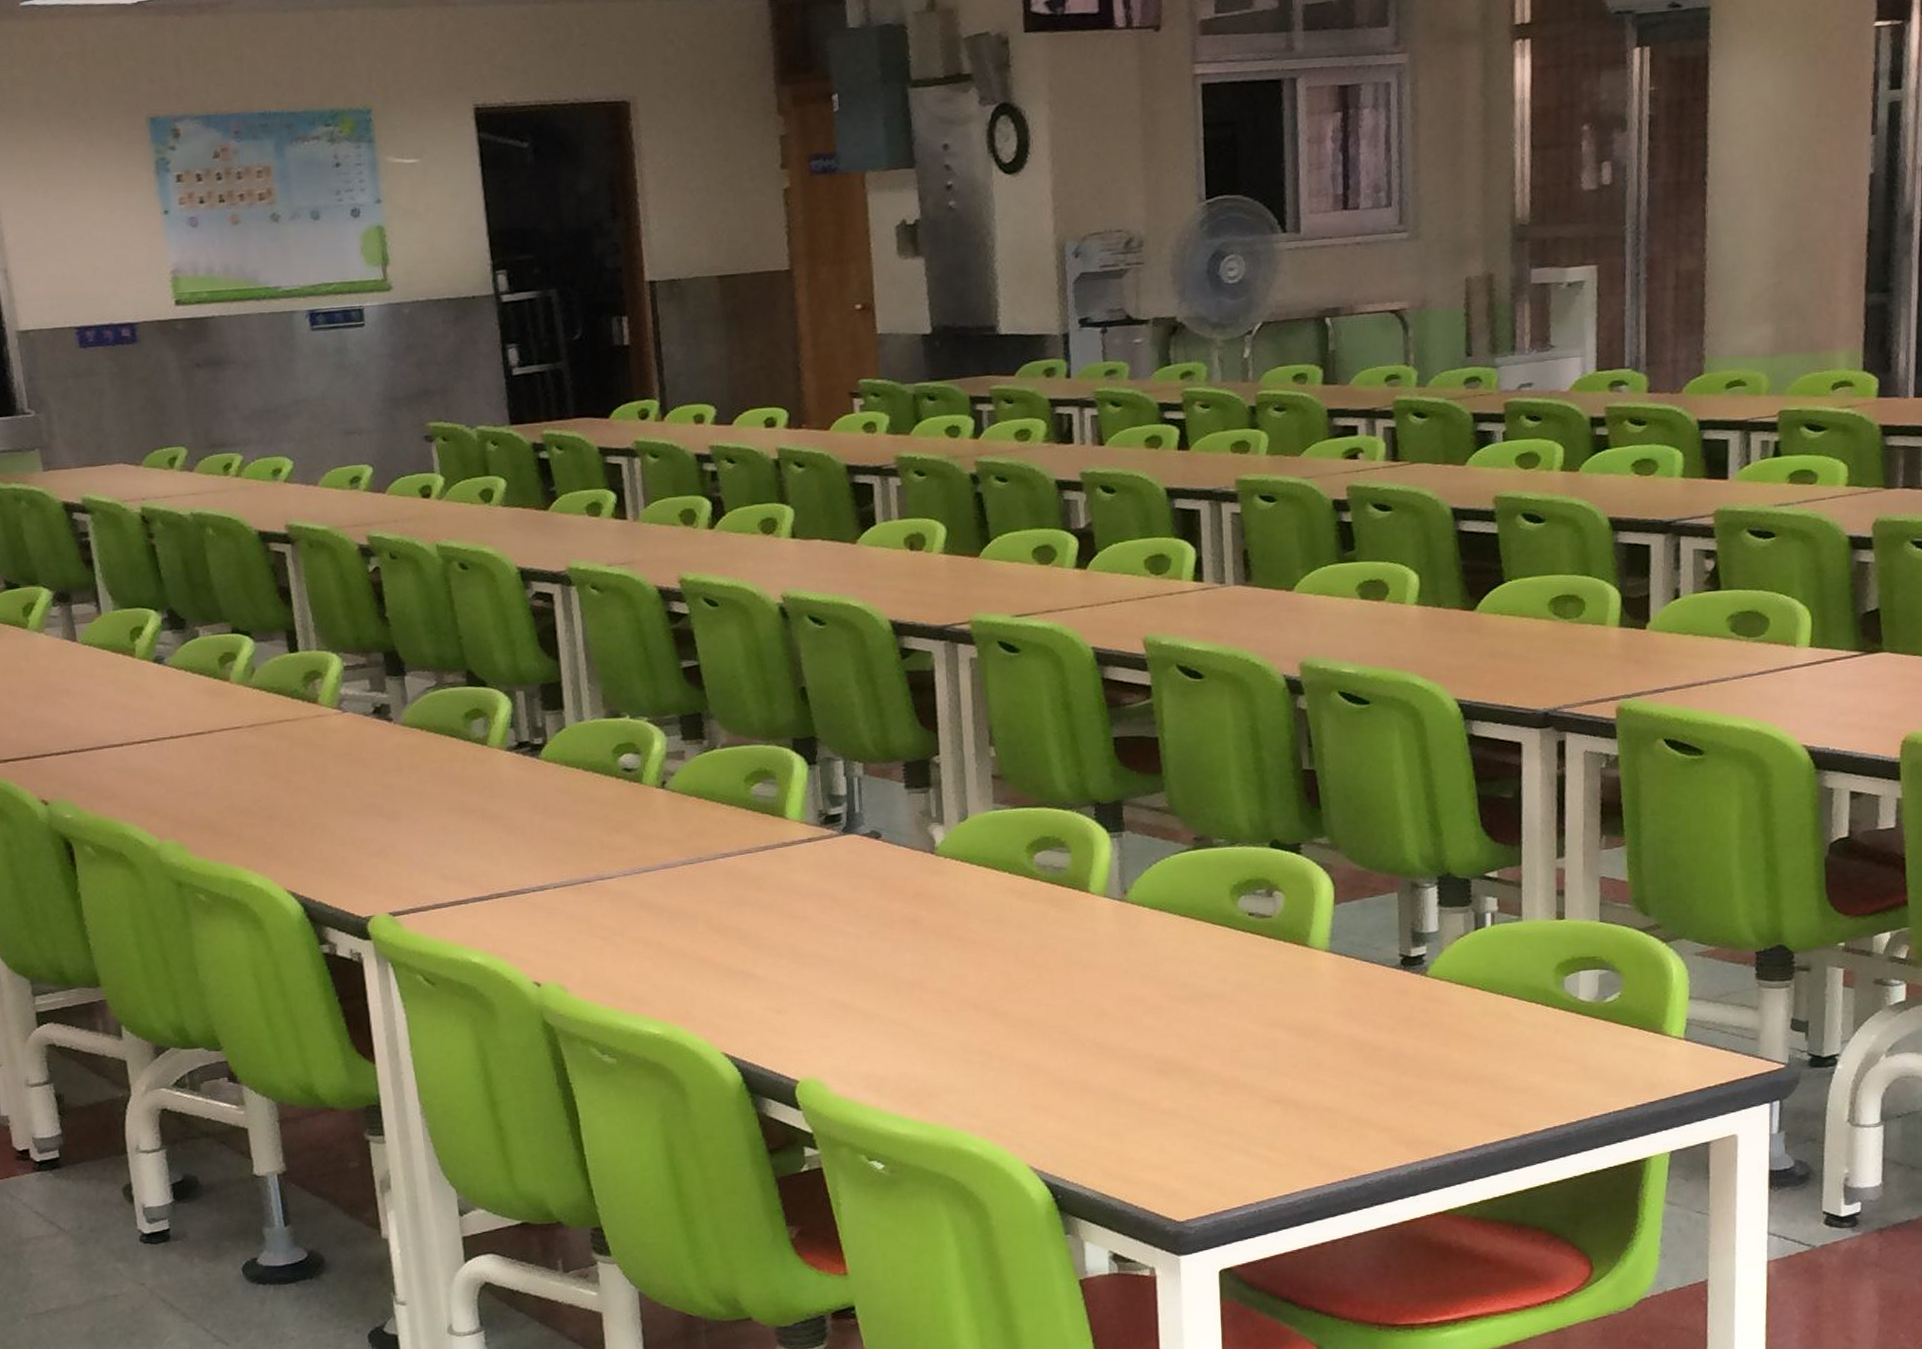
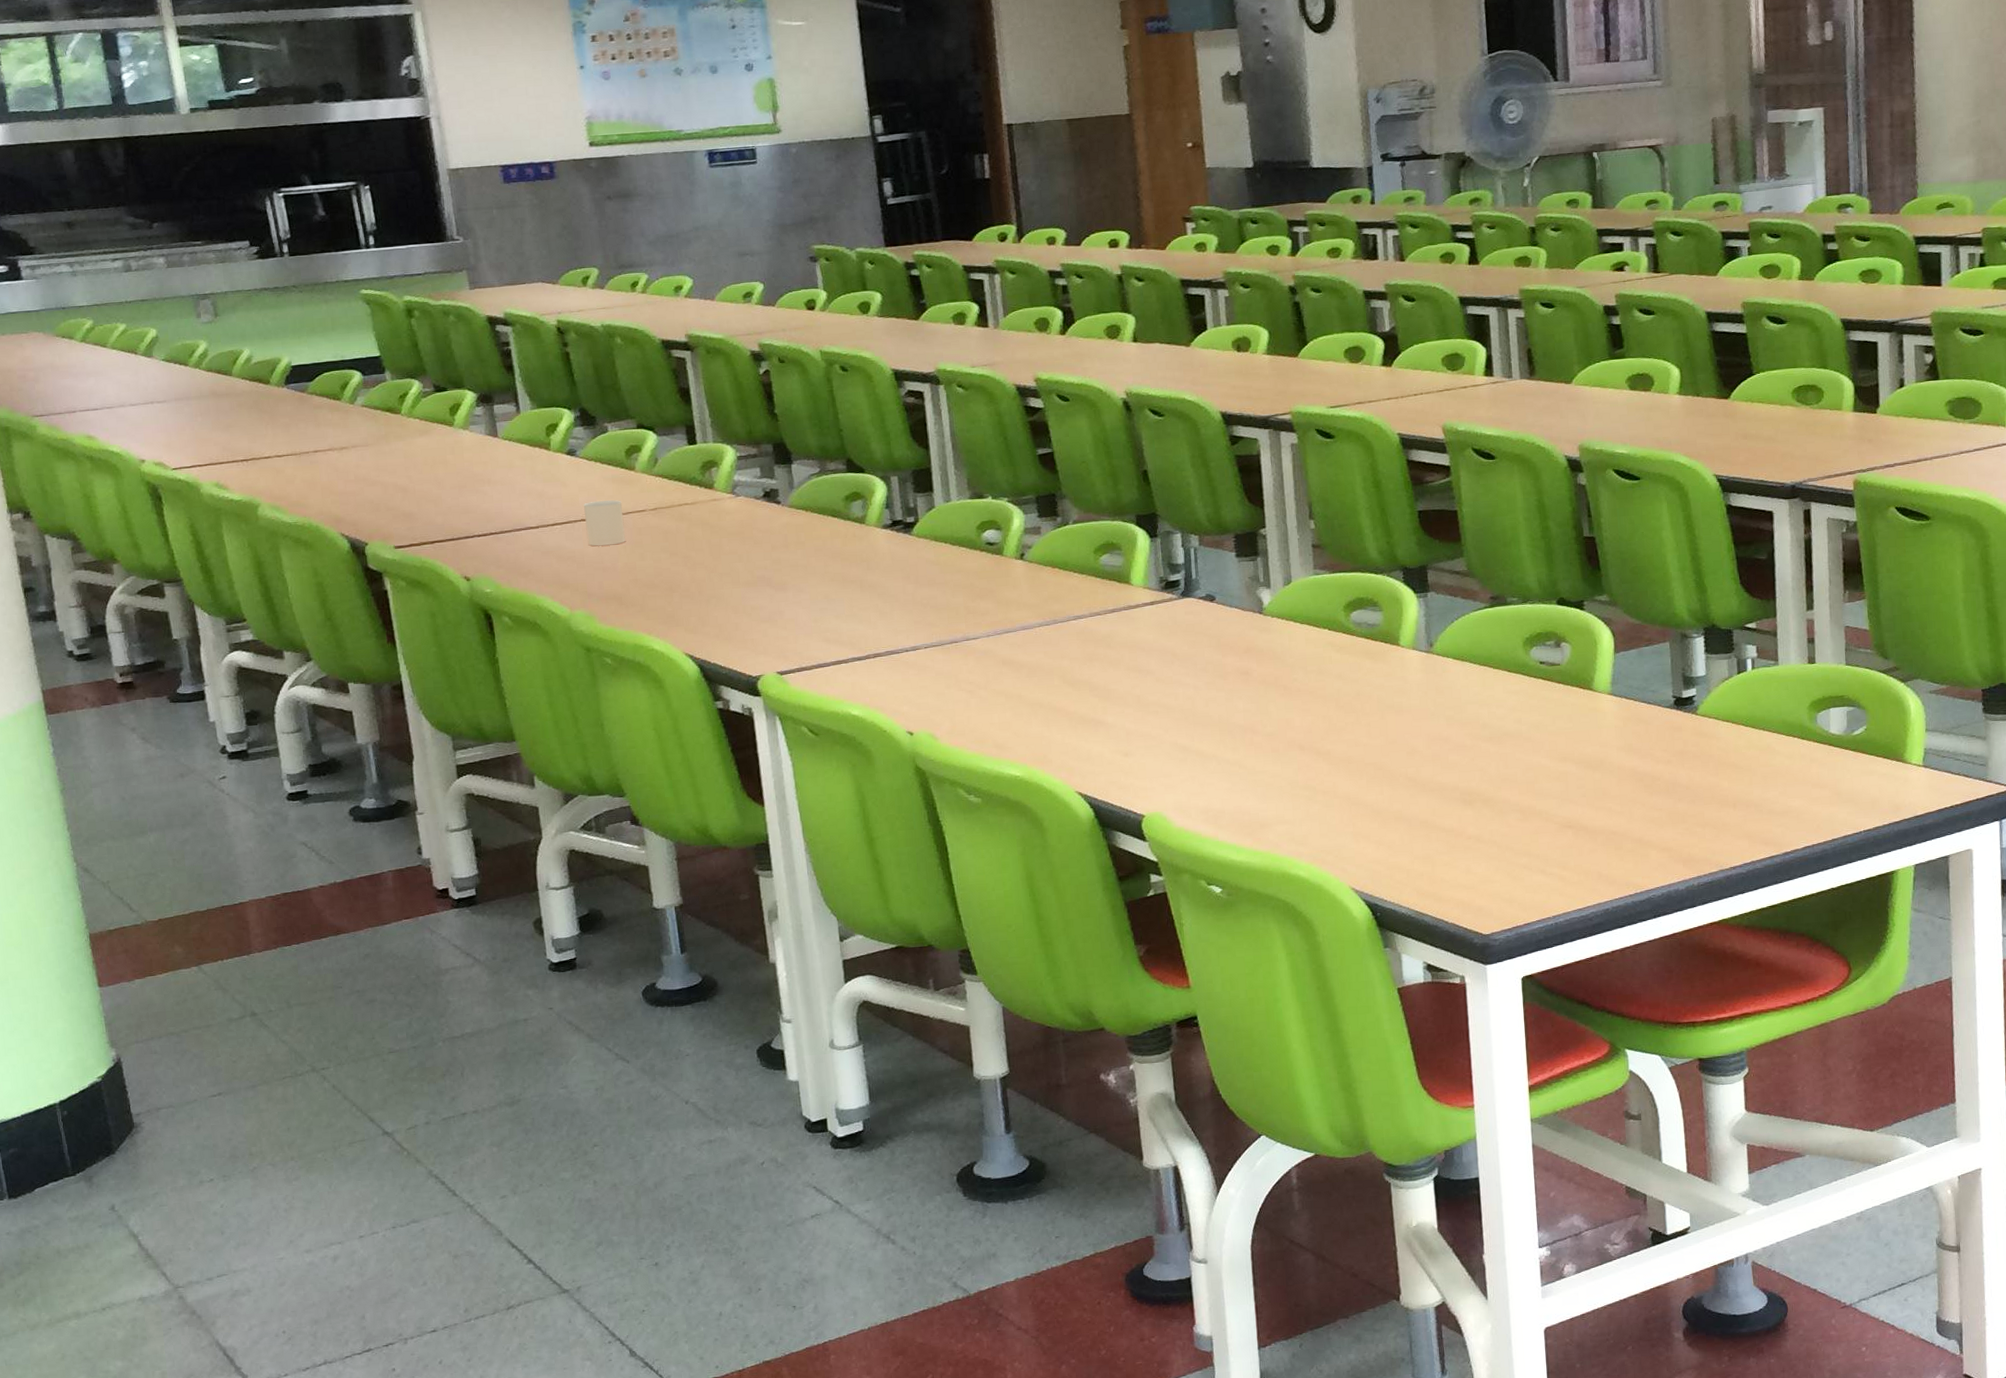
cup: none [172,715,220,768] -> present [583,500,626,547]

